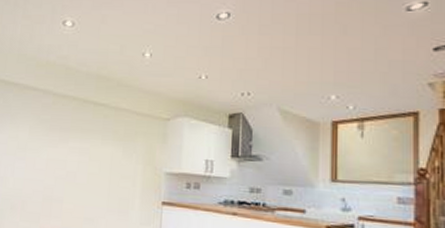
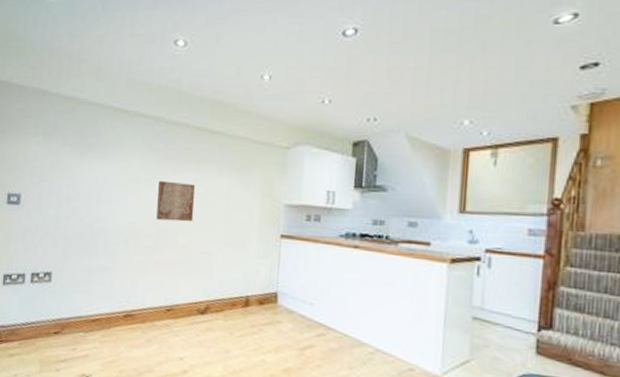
wall art: none [42,149,80,189] -> present [156,180,195,222]

